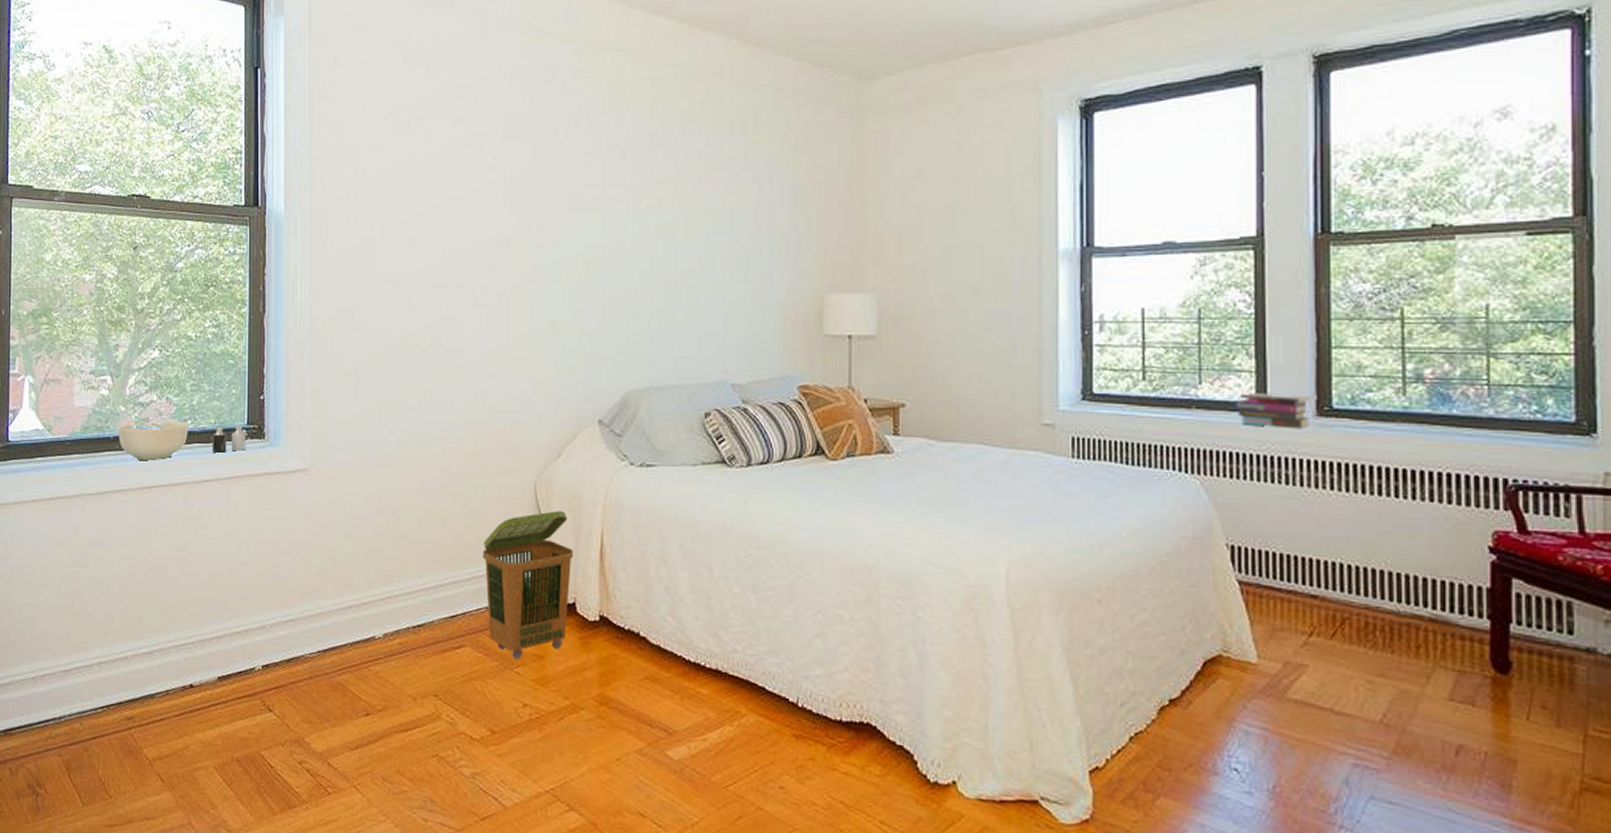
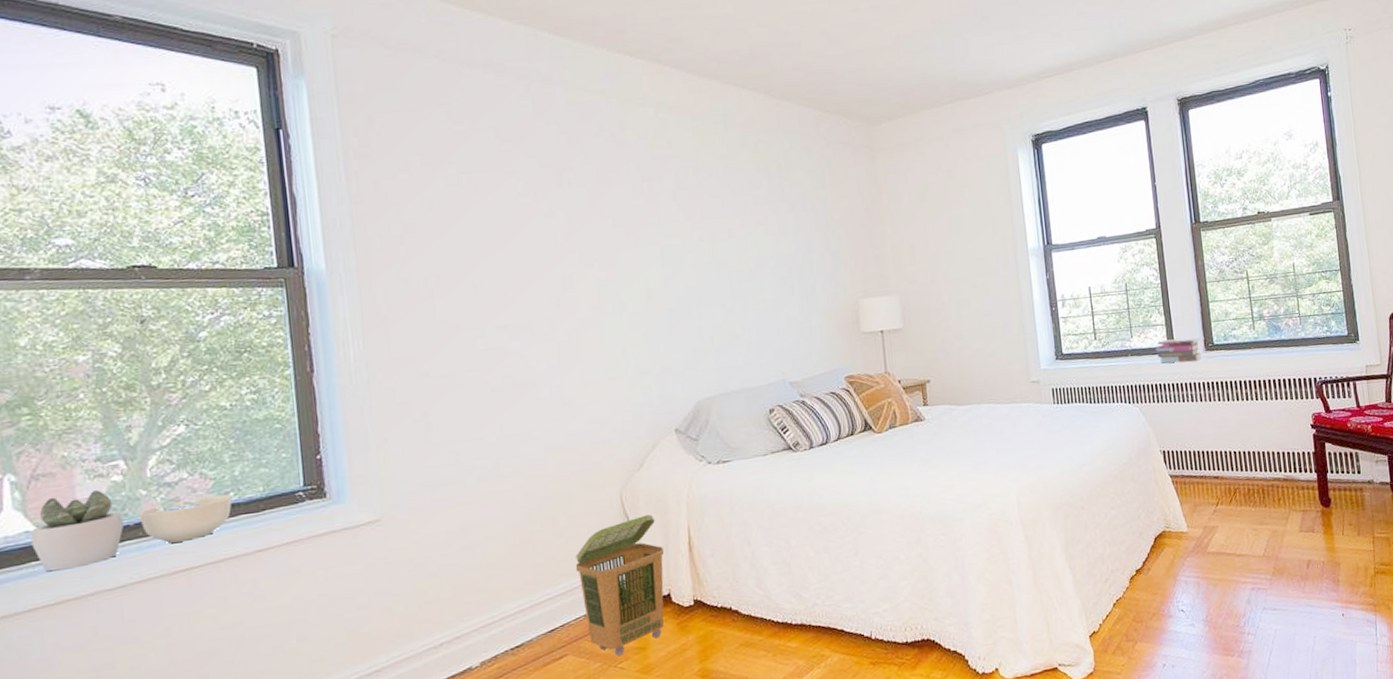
succulent plant: none [39,401,106,470] -> present [31,490,125,572]
candle: present [212,425,246,453] -> none [261,488,305,521]

